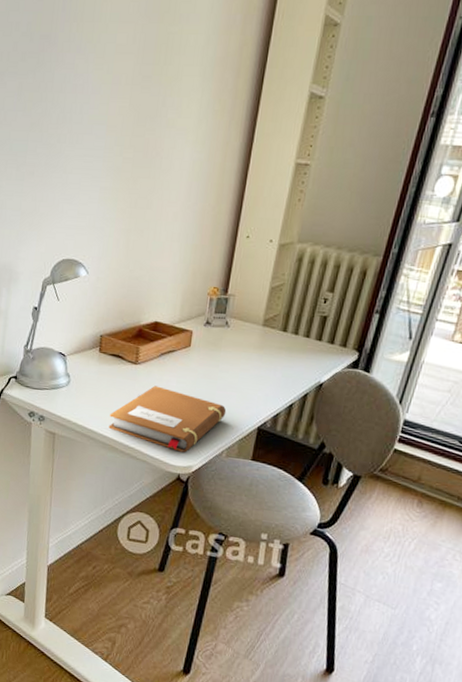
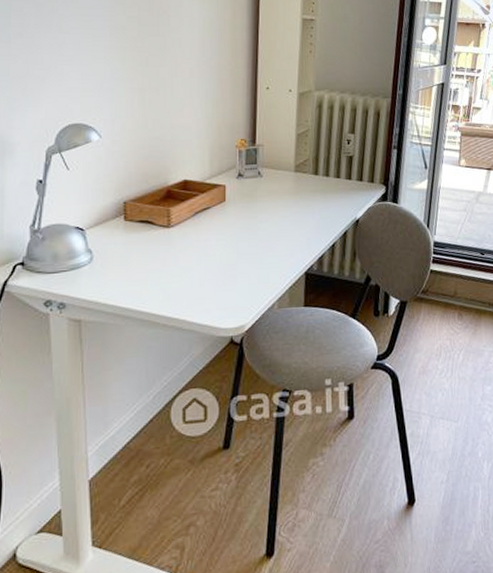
notebook: present [108,386,227,453] -> none [145,247,272,313]

